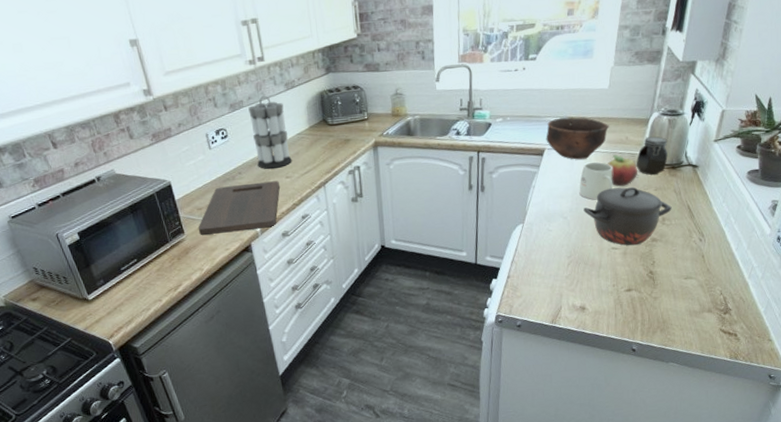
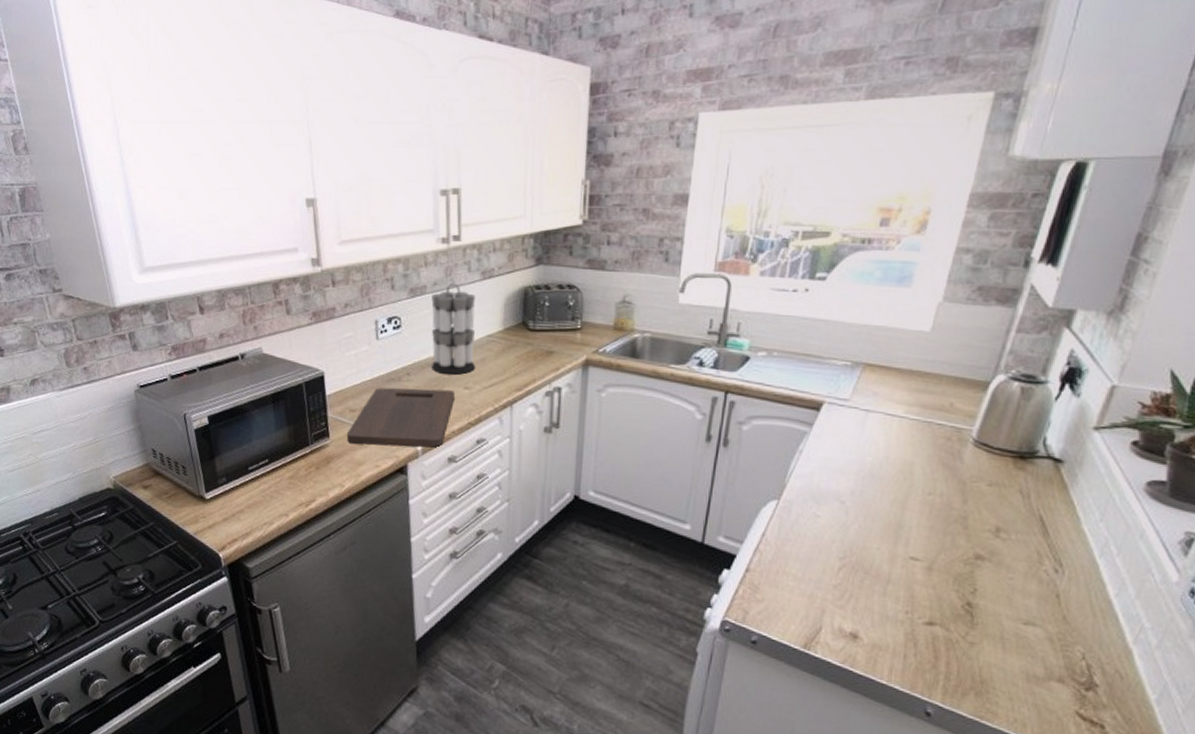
bowl: present [546,117,609,160] -> none [827,363,926,425]
mug: present [579,161,613,200] -> none [868,430,924,485]
cooking pot: present [583,186,672,246] -> none [872,471,1013,561]
fruit: present [607,155,638,187] -> none [916,426,964,472]
jar: present [636,136,668,175] -> none [961,408,1016,463]

